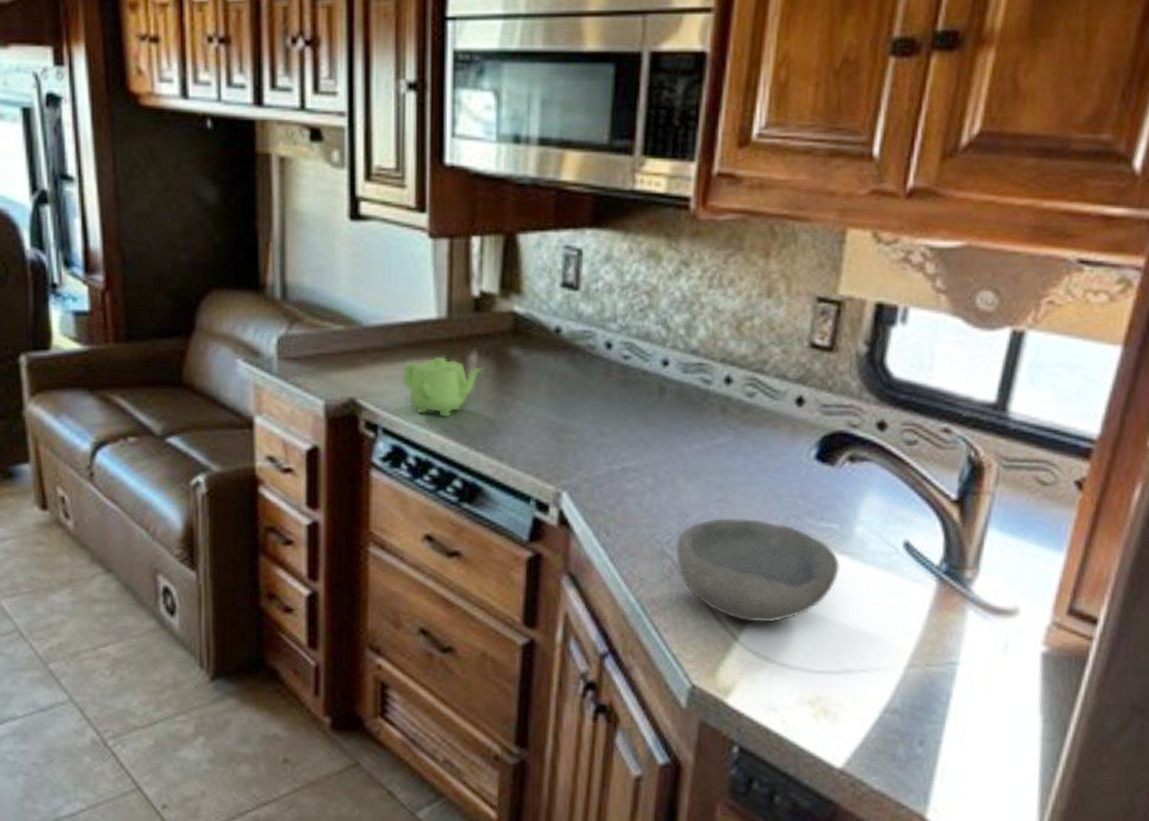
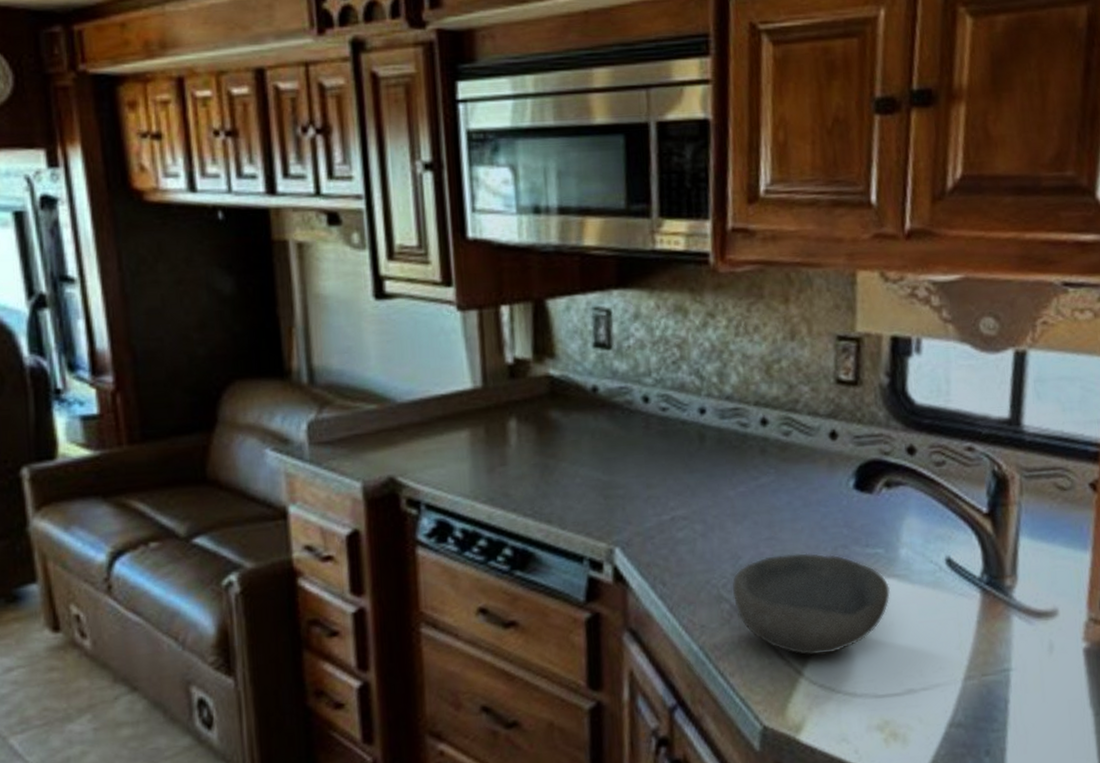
teapot: present [401,356,485,418] -> none [440,425,525,486]

